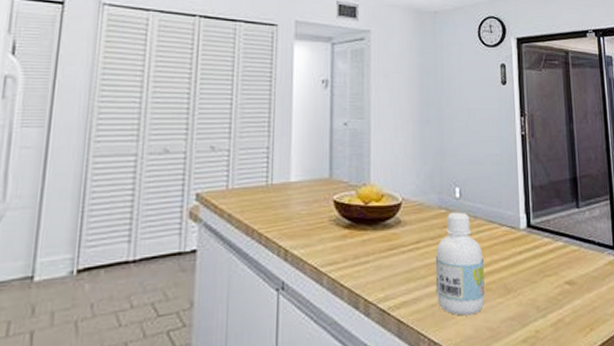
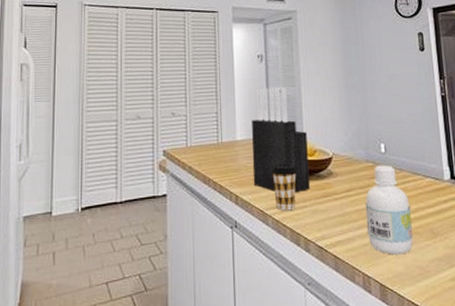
knife block: none [307,119,374,246] -> present [251,87,310,193]
coffee cup: none [329,211,361,268] -> present [270,164,297,211]

